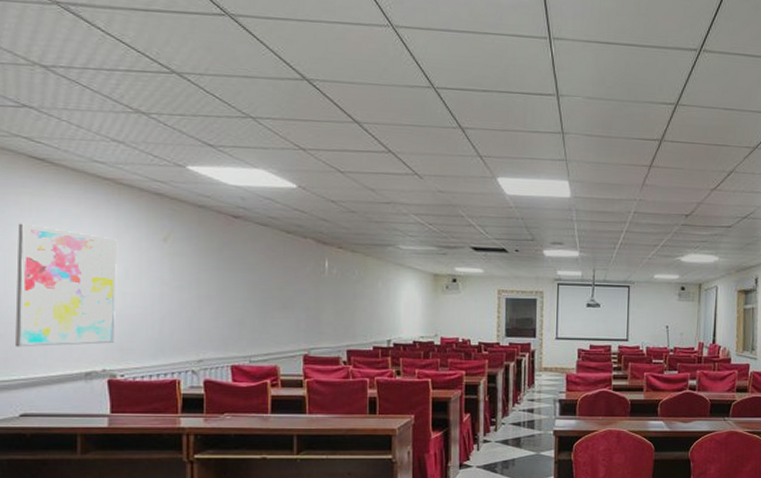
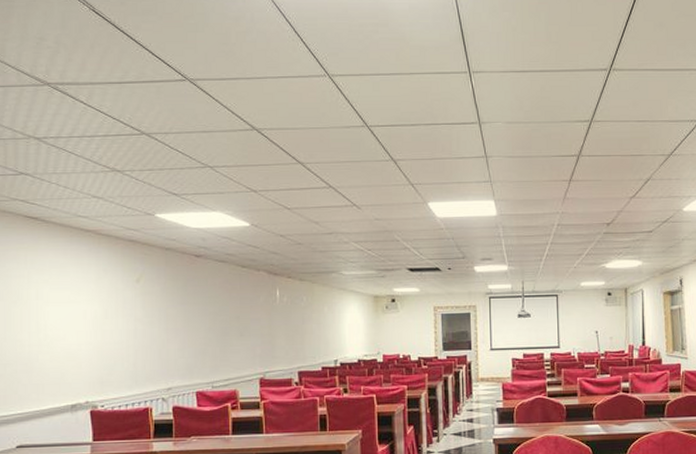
wall art: present [15,223,117,348] -> none [13,275,97,385]

